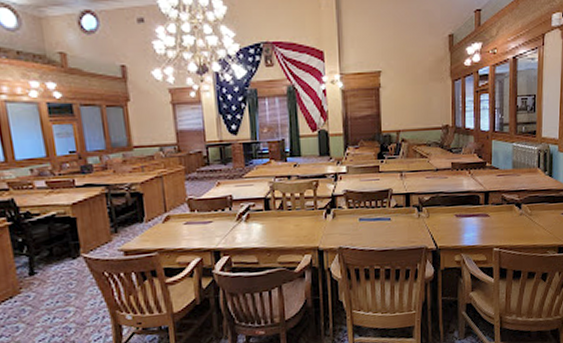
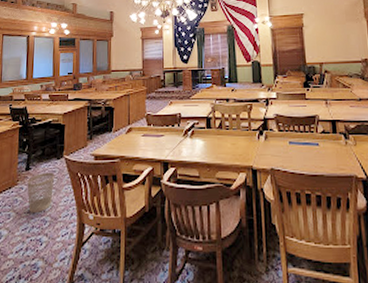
wastebasket: none [34,274,74,323] -> present [27,172,55,214]

